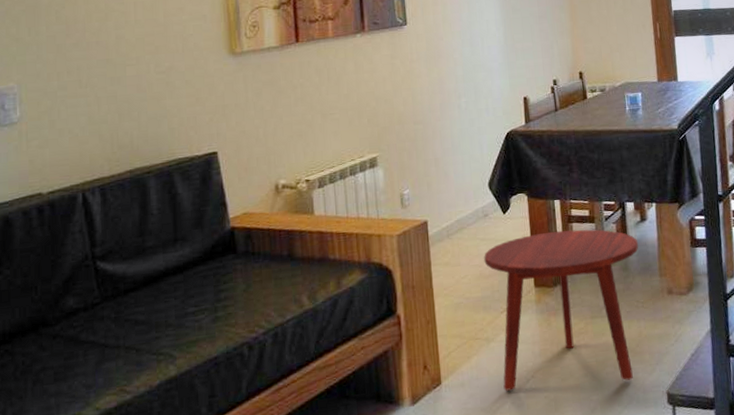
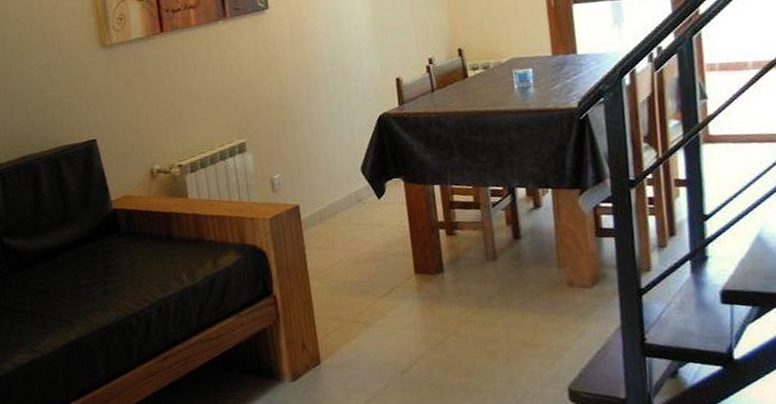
side table: present [484,229,639,391] -> none [359,216,533,375]

